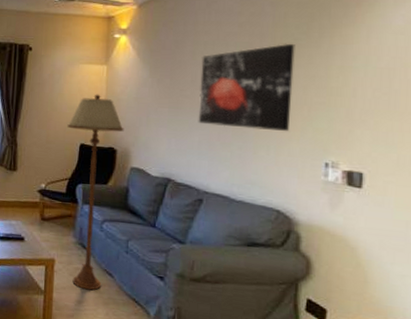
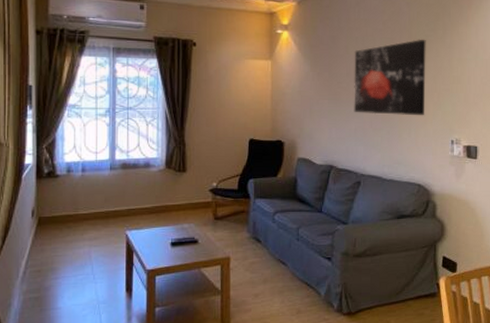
floor lamp: present [67,94,124,291] -> none [236,89,290,282]

